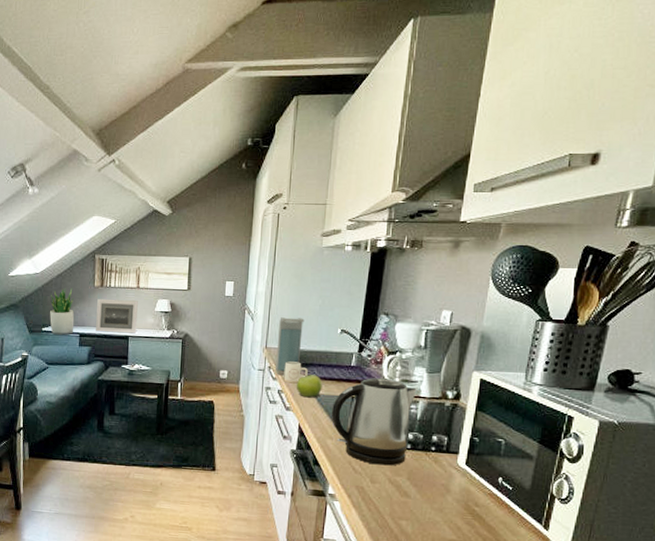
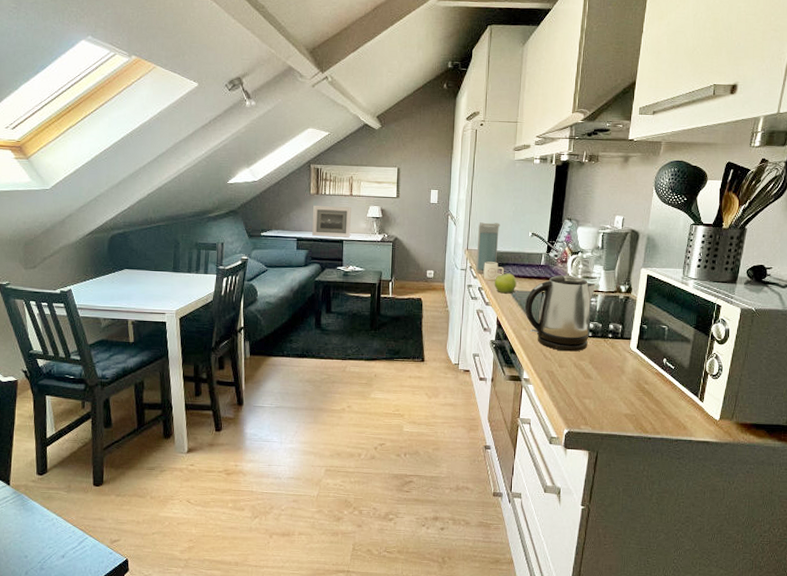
planter: present [50,288,75,336] -> none [268,195,292,240]

